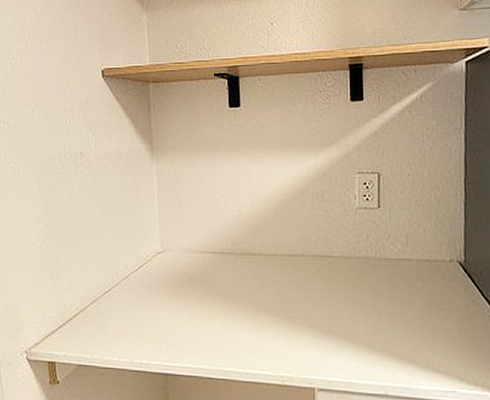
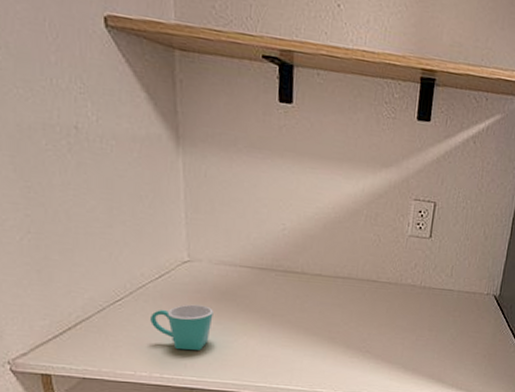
mug: none [132,291,183,336] -> present [150,304,213,351]

